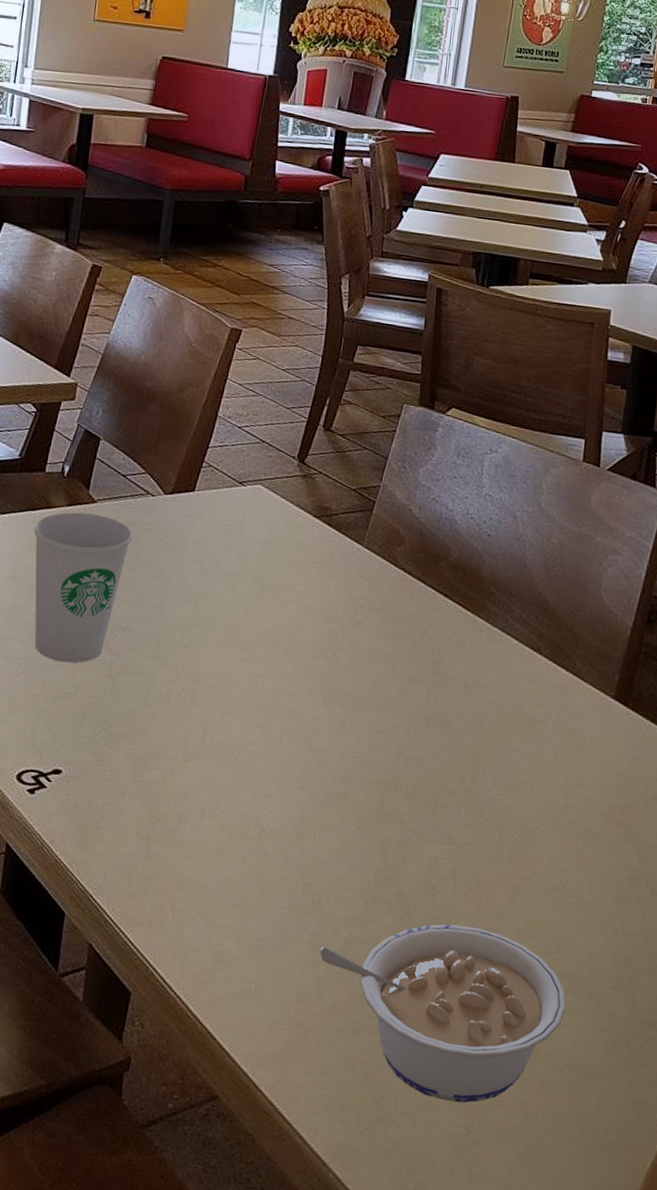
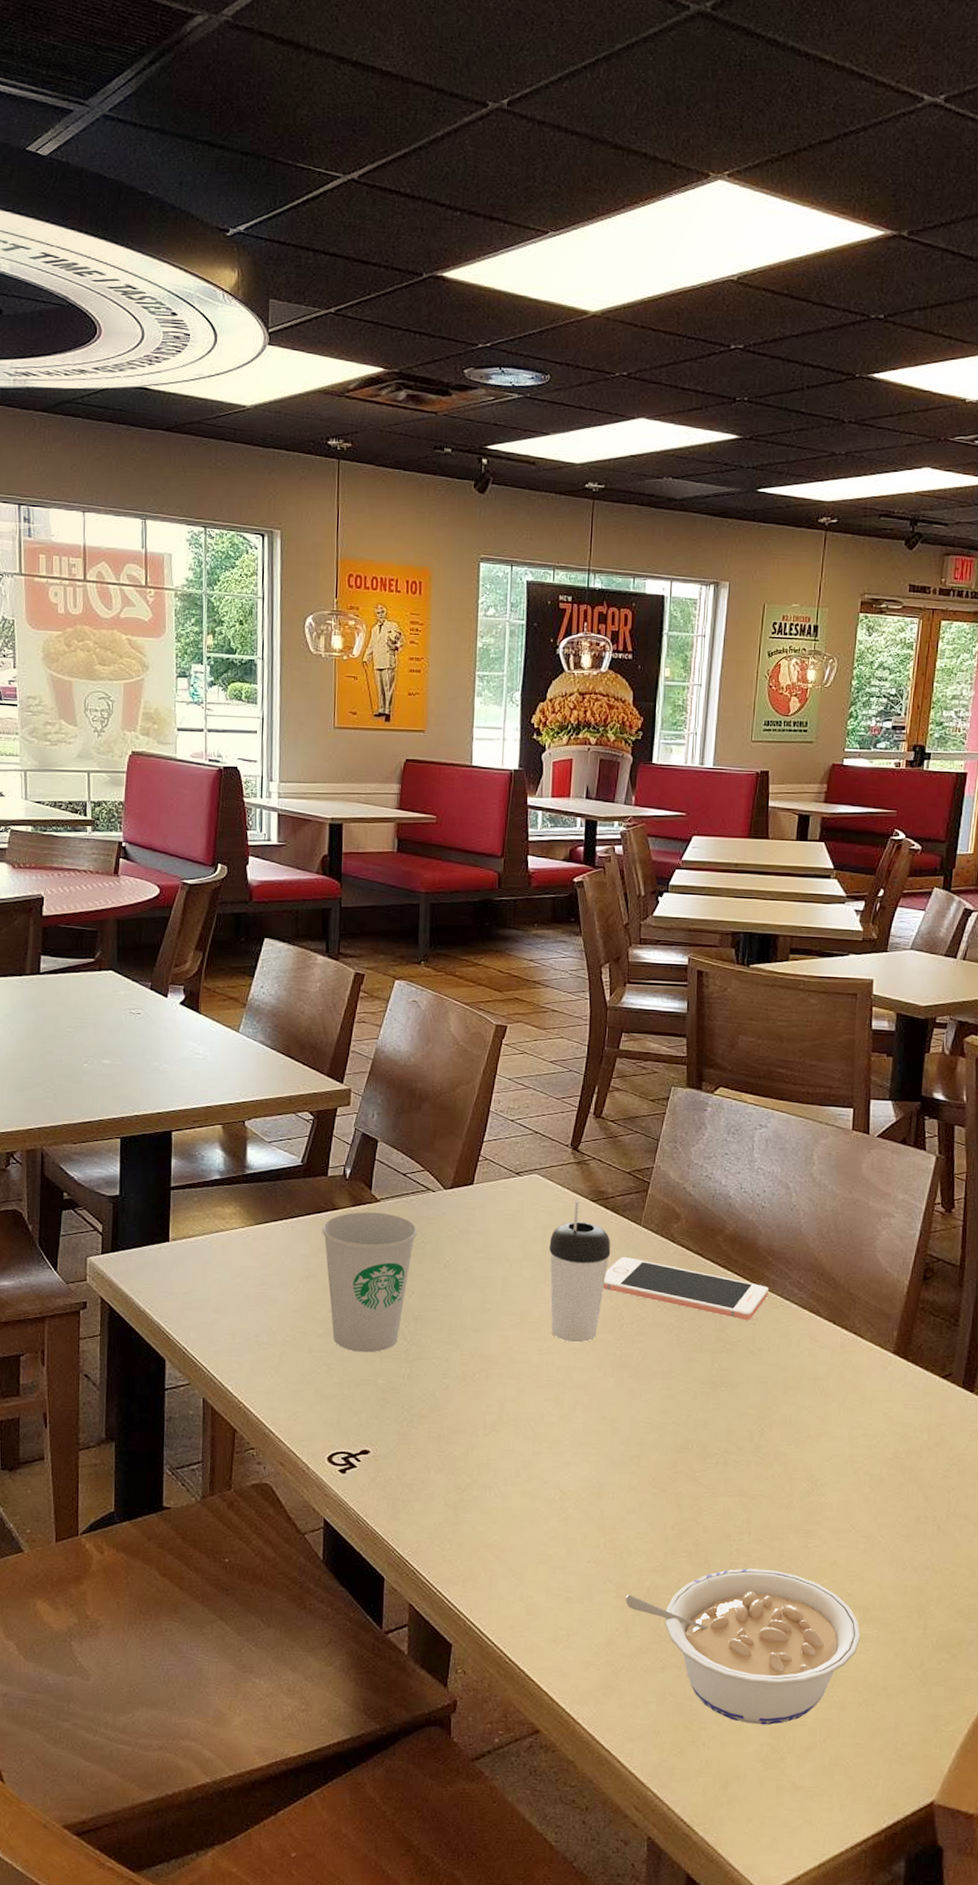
beverage cup: none [263,514,331,667] -> present [549,1200,611,1343]
cell phone: none [320,578,491,654] -> present [603,1257,769,1320]

